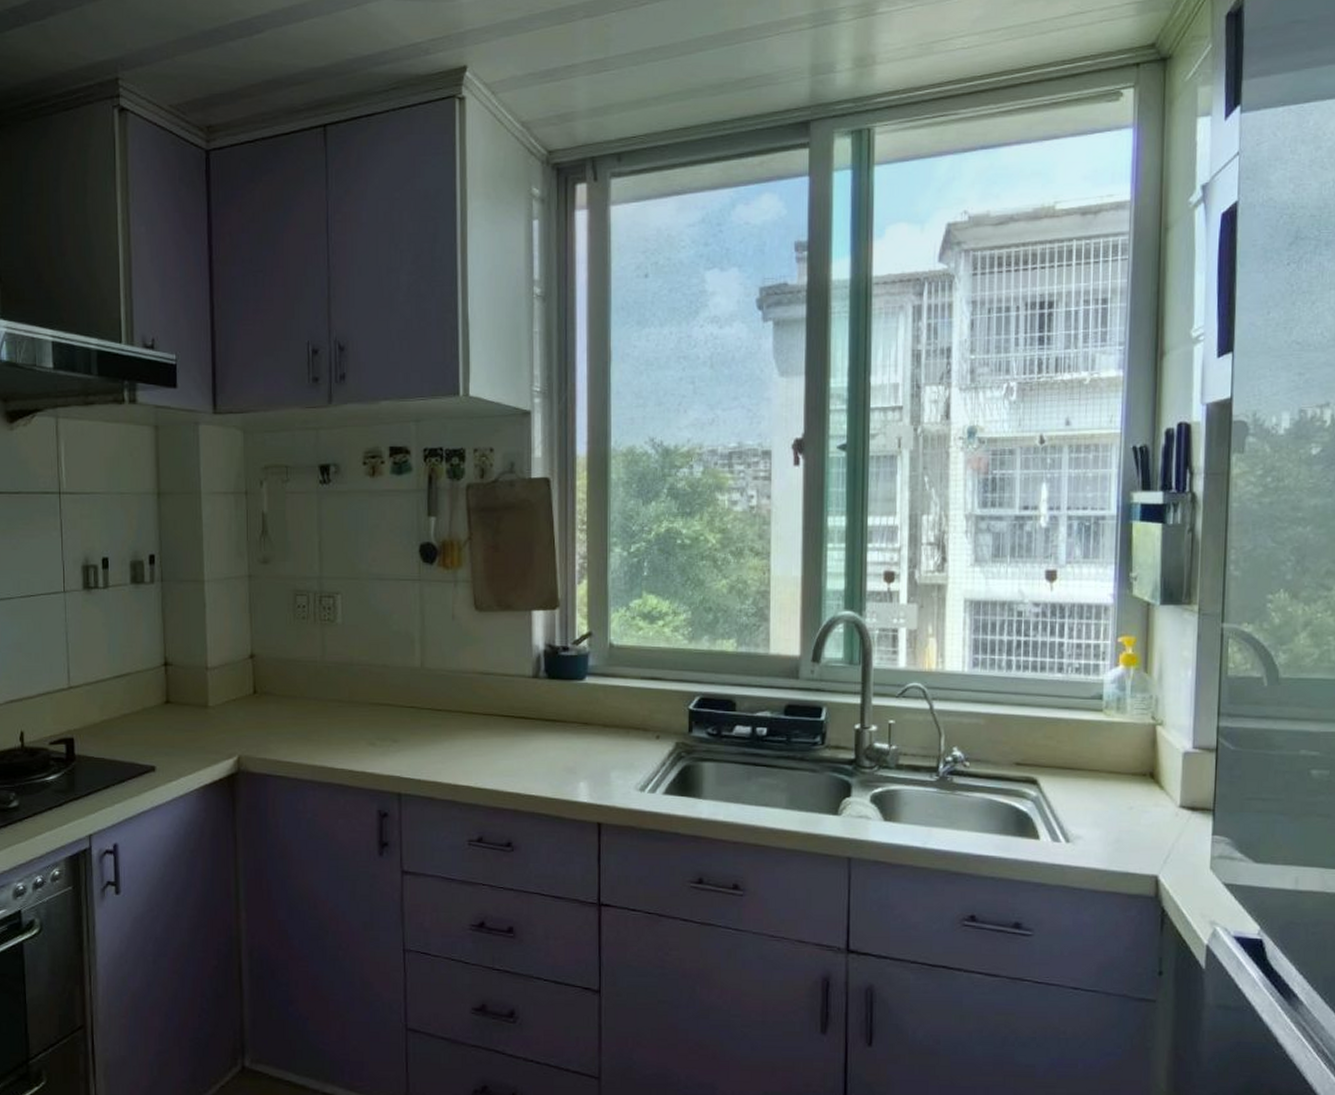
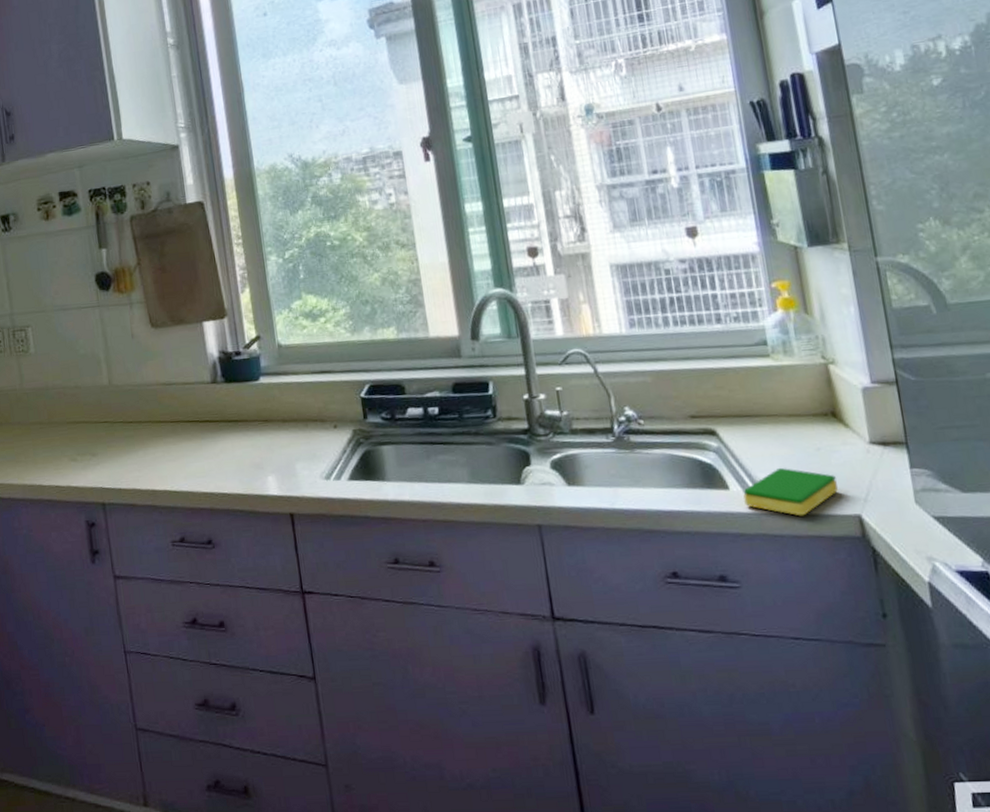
dish sponge: none [1052,822,1142,872] -> present [743,467,838,516]

